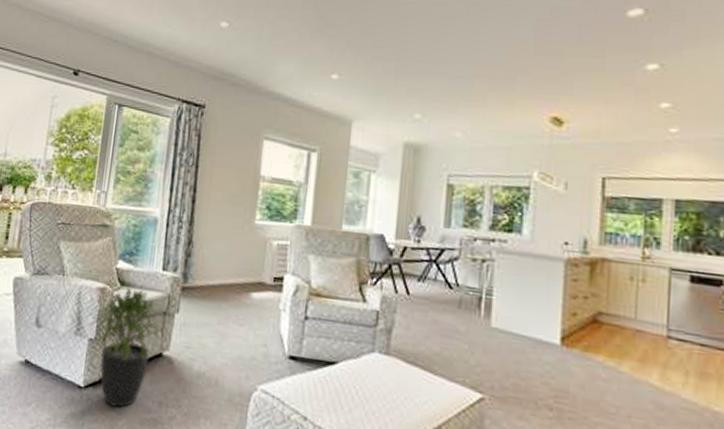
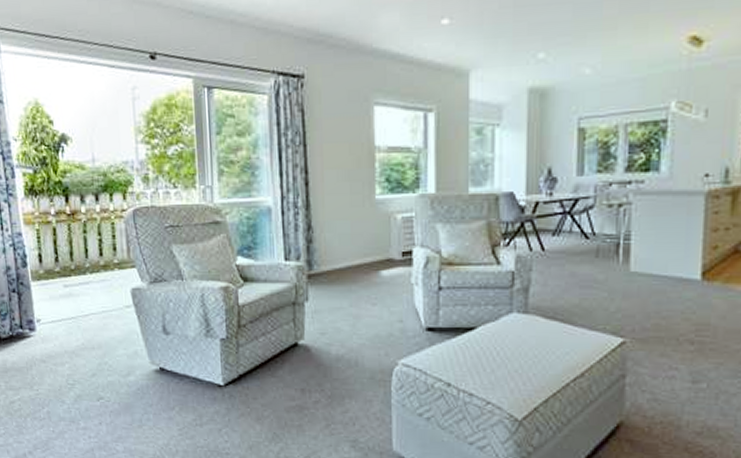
potted plant: present [95,288,162,408] -> none [222,284,294,400]

